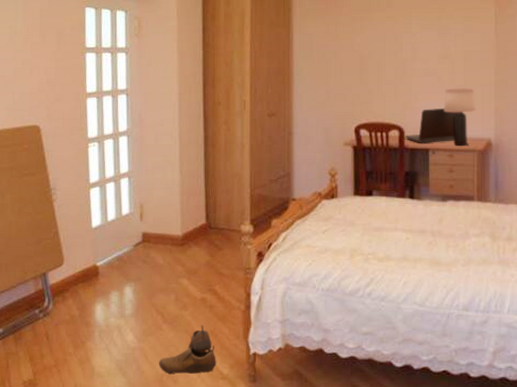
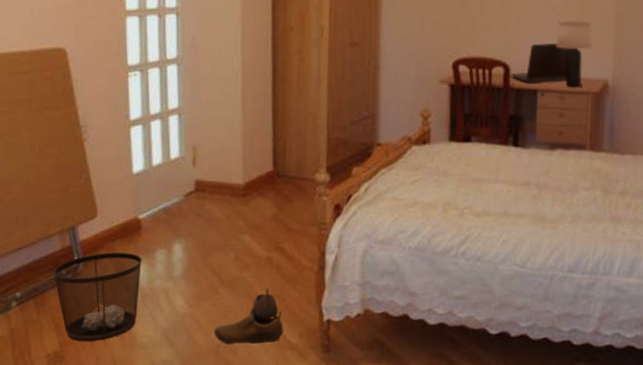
waste bin: none [29,295,99,371] -> present [53,253,142,342]

